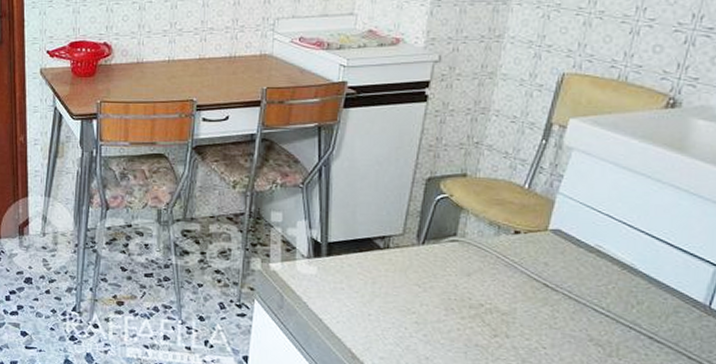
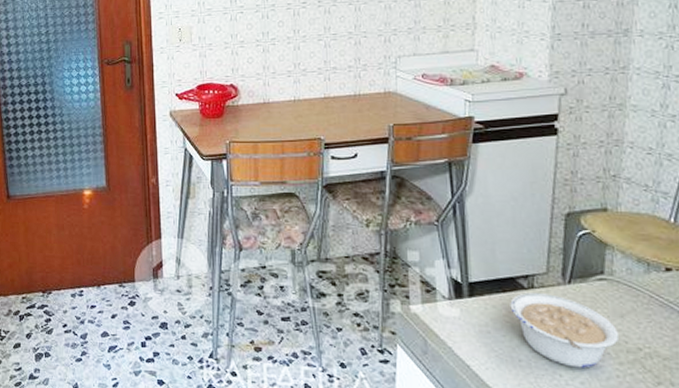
legume: none [365,252,463,323] -> present [510,293,618,369]

